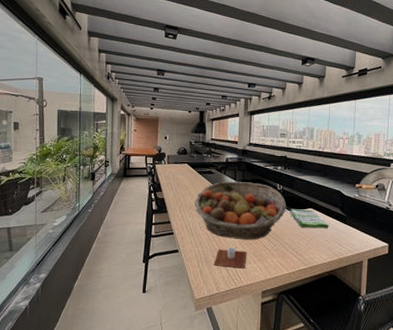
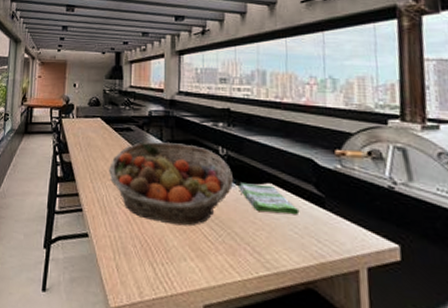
cup: present [213,246,246,269] -> none [134,233,180,268]

